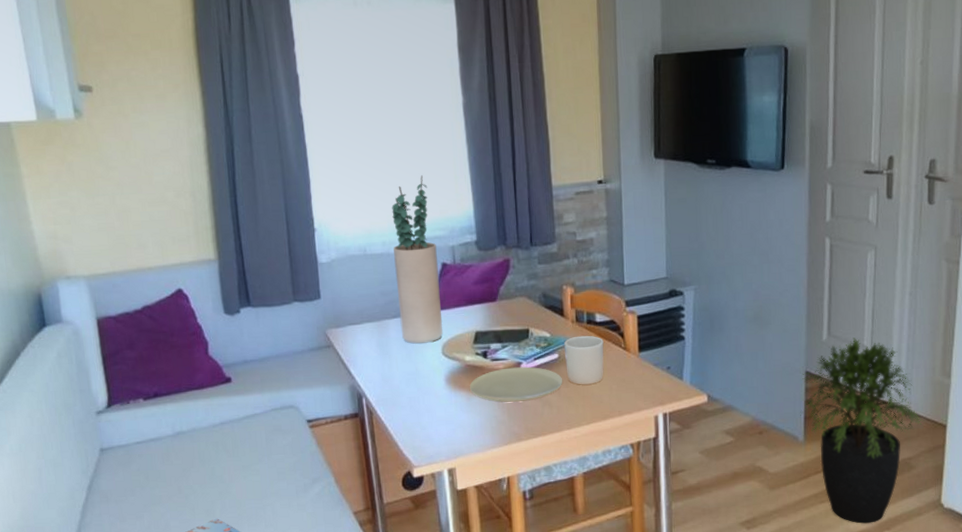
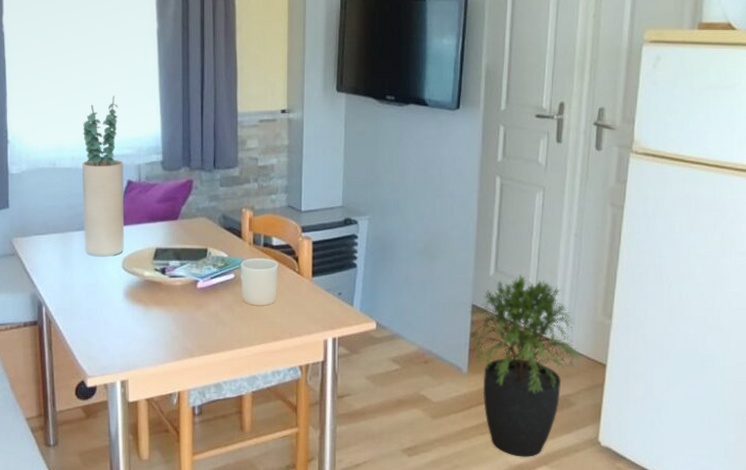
plate: present [469,366,563,403] -> none [146,285,238,319]

